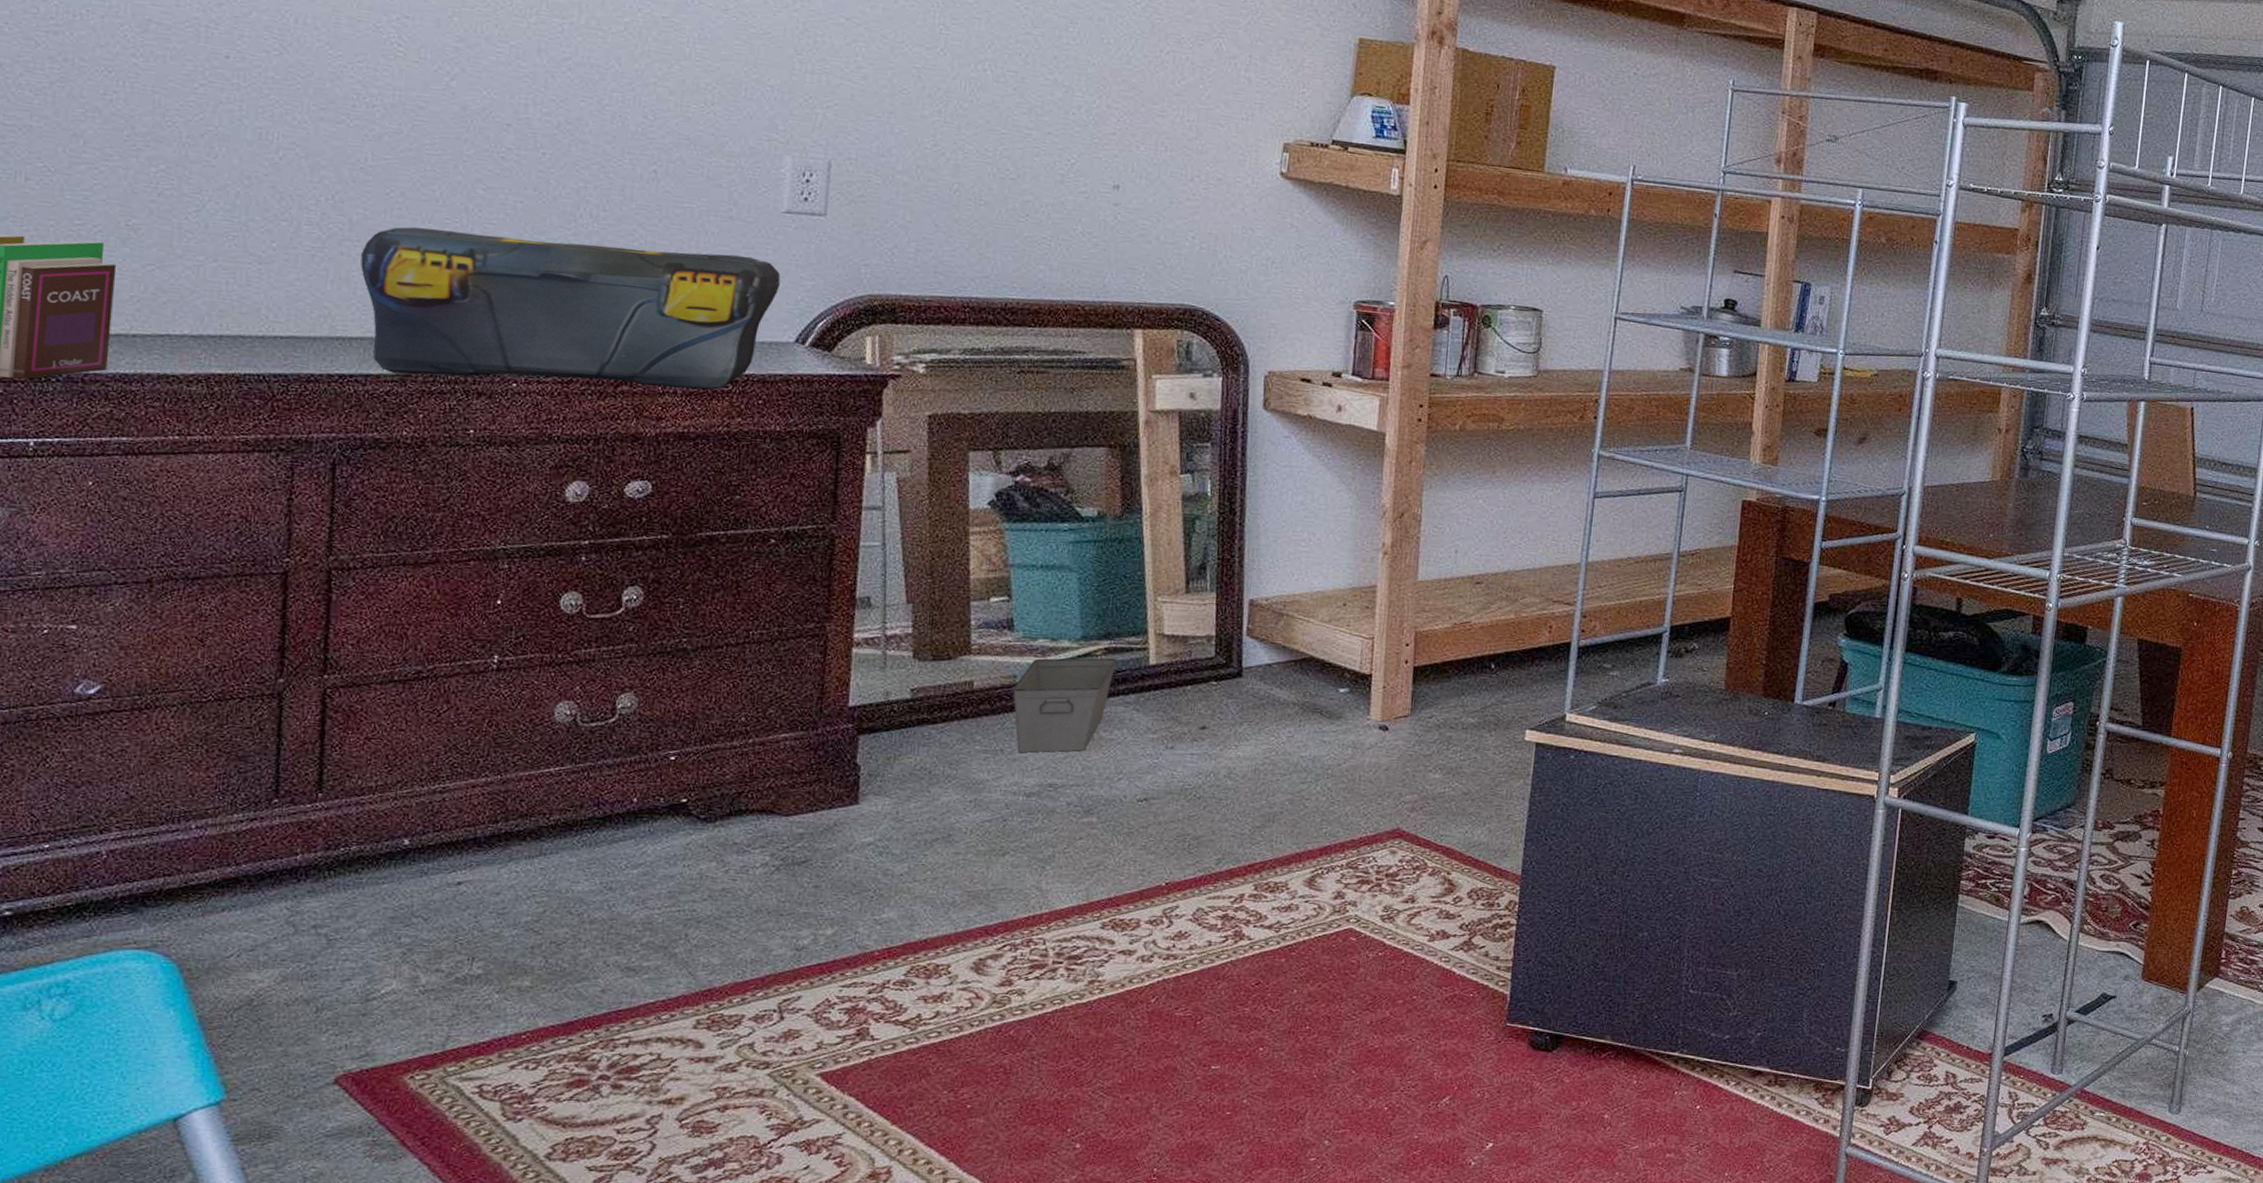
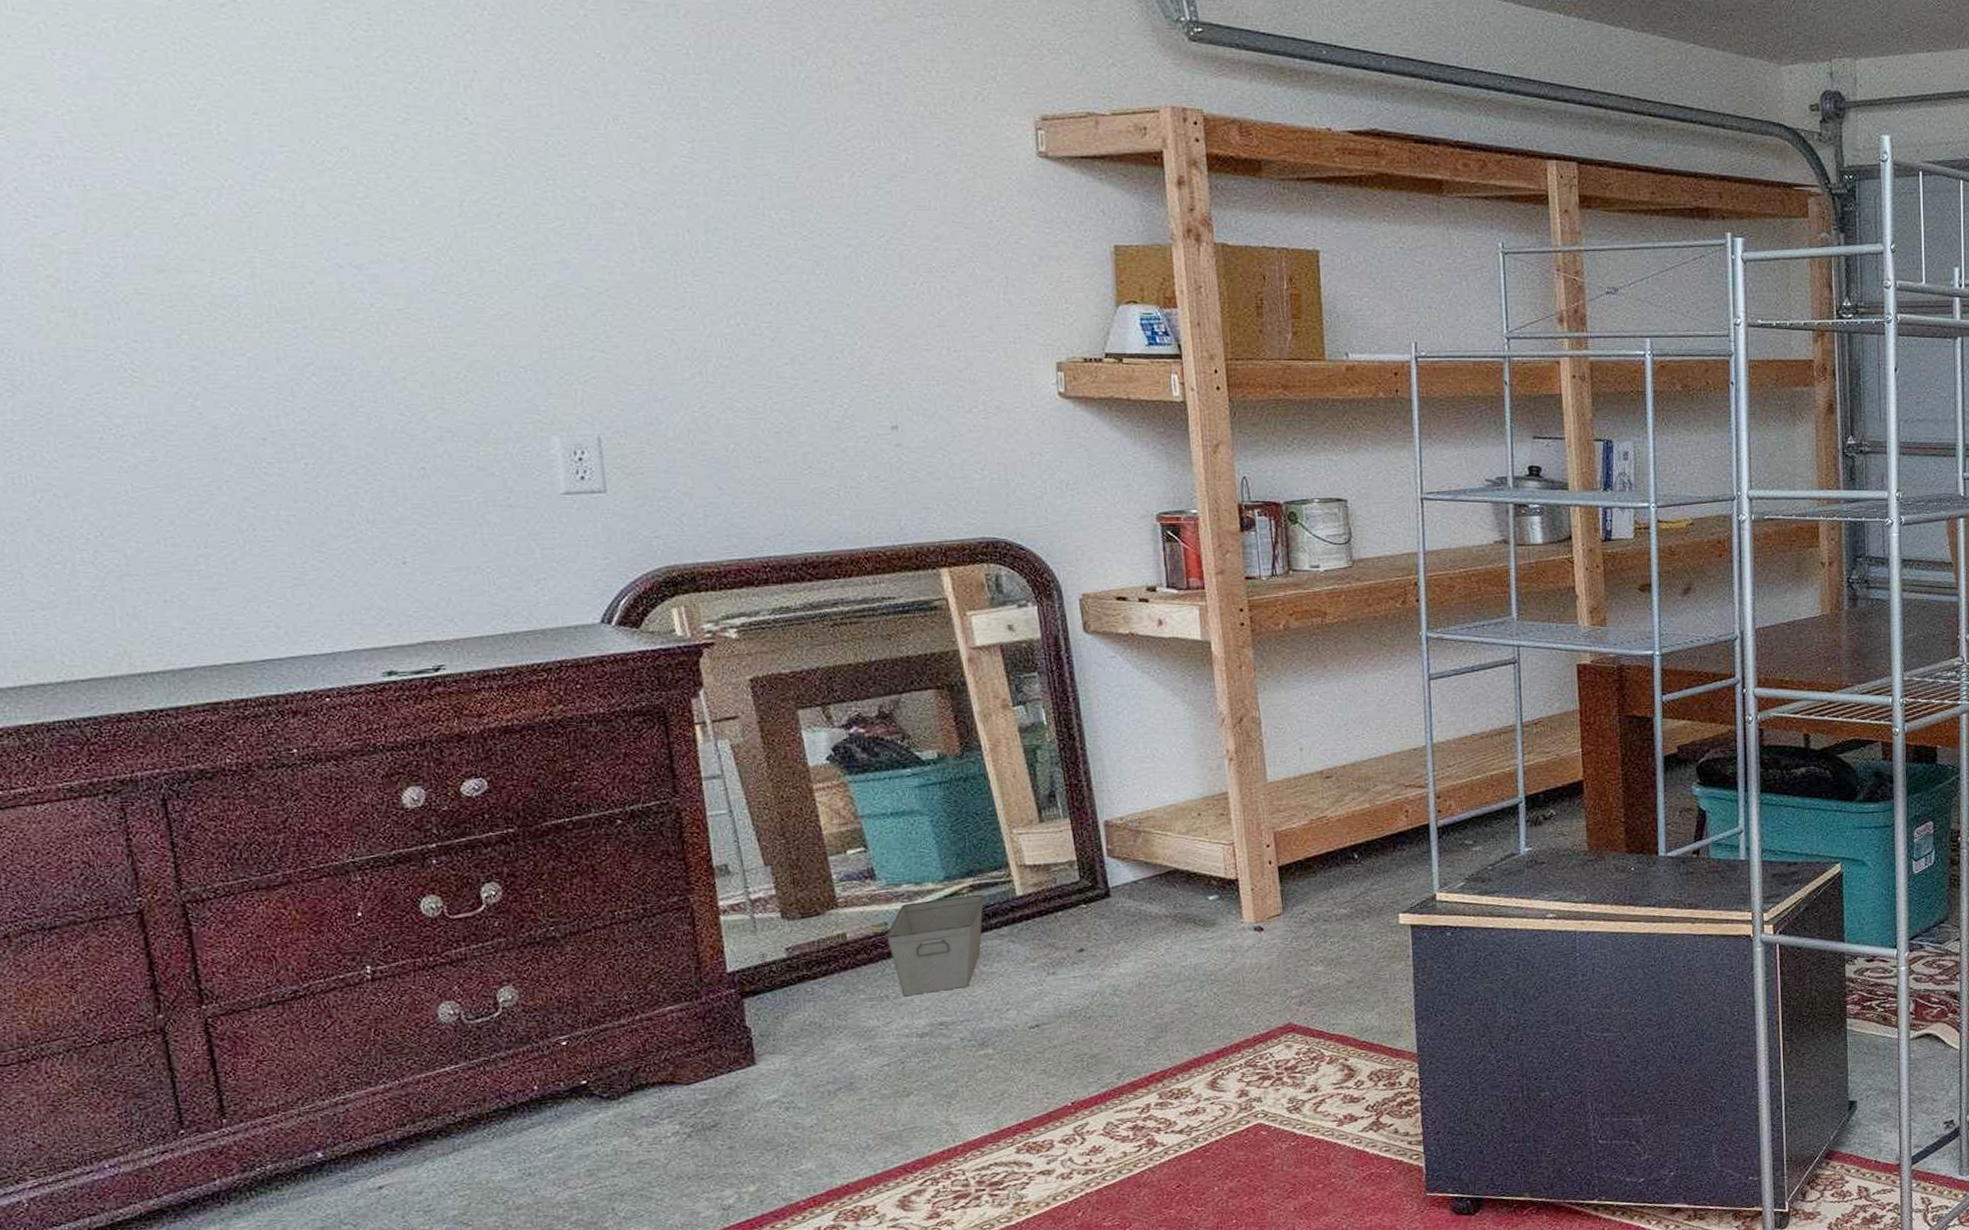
toolbox: present [360,227,781,391] -> none [143,542,574,704]

